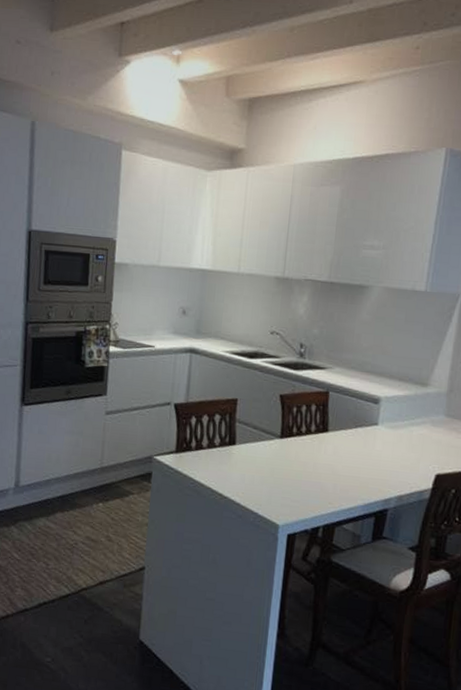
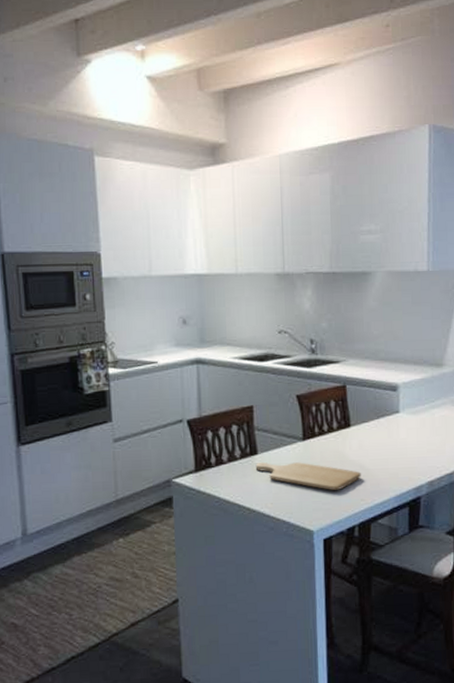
chopping board: none [232,453,332,490] -> present [255,462,361,490]

